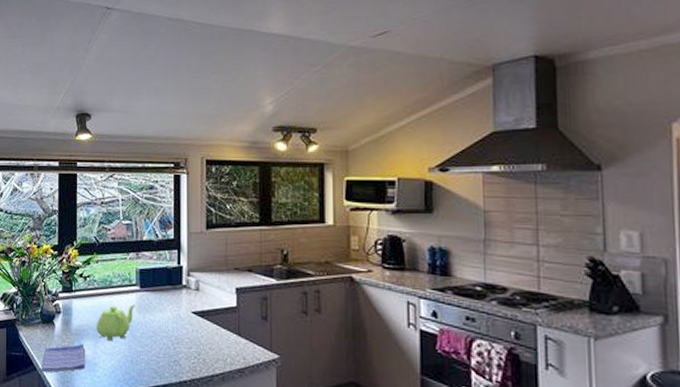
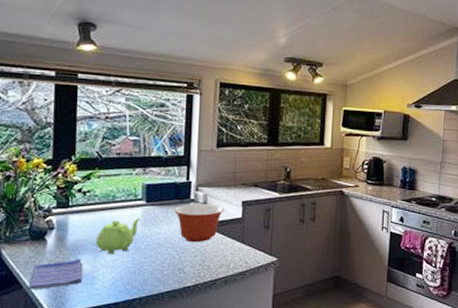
mixing bowl: none [167,290,218,333] -> present [174,204,225,243]

